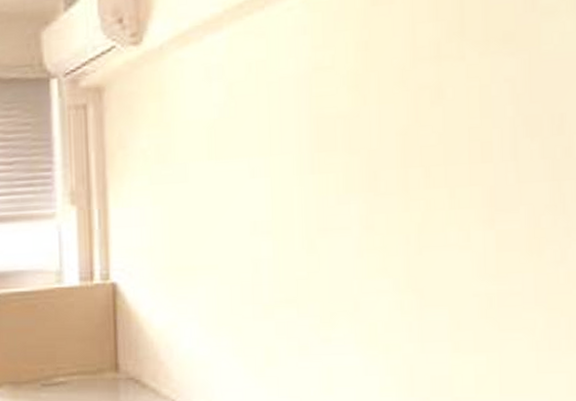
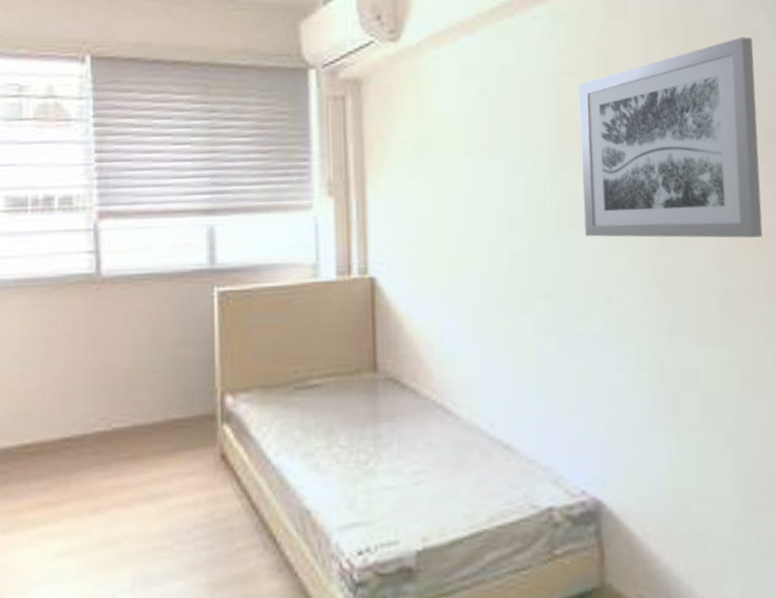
wall art: none [333,15,544,242] -> present [578,37,763,238]

